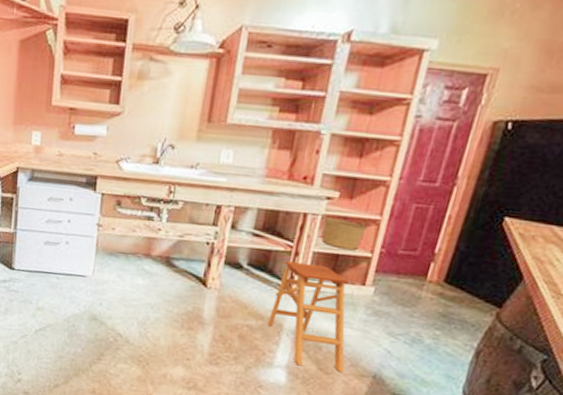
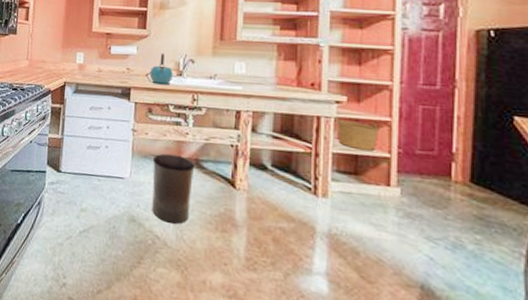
waste bin: none [115,250,166,322] -> present [152,153,195,224]
kettle: none [120,135,149,173] -> present [149,53,174,84]
step ladder: present [267,261,349,372] -> none [299,162,387,282]

